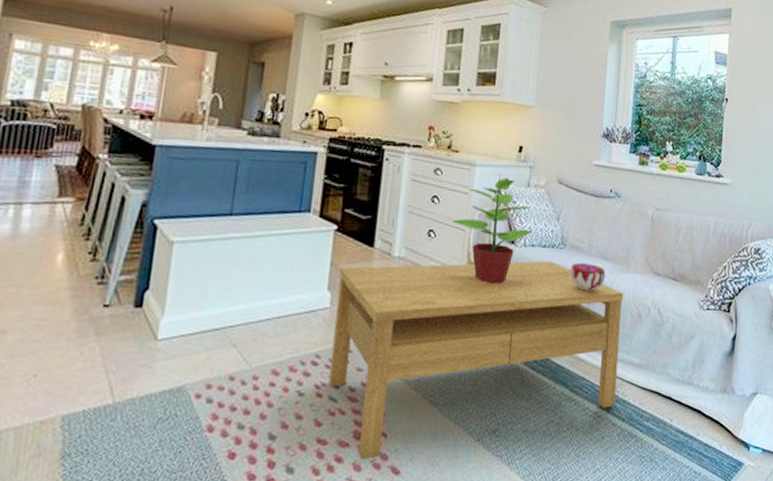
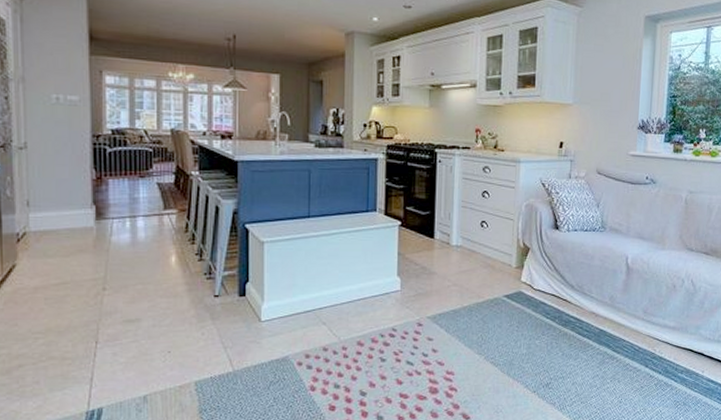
coffee table: present [328,261,623,460] -> none [405,243,659,409]
potted plant: present [452,173,534,284] -> none [502,167,576,264]
decorative bowl: present [570,263,606,291] -> none [610,243,643,267]

